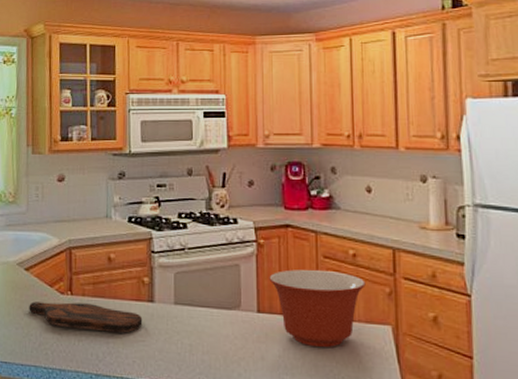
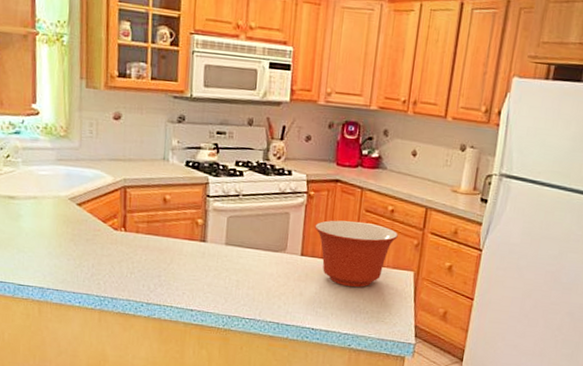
cutting board: present [29,301,143,333] -> none [81,235,194,268]

